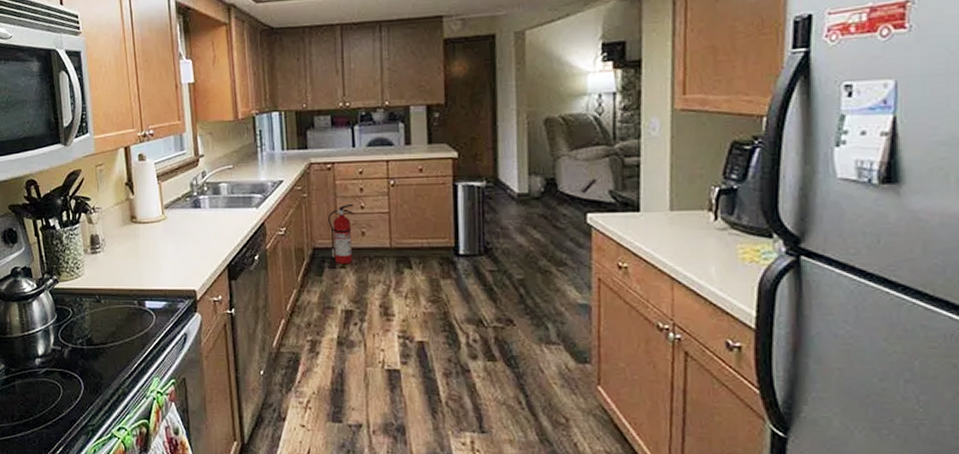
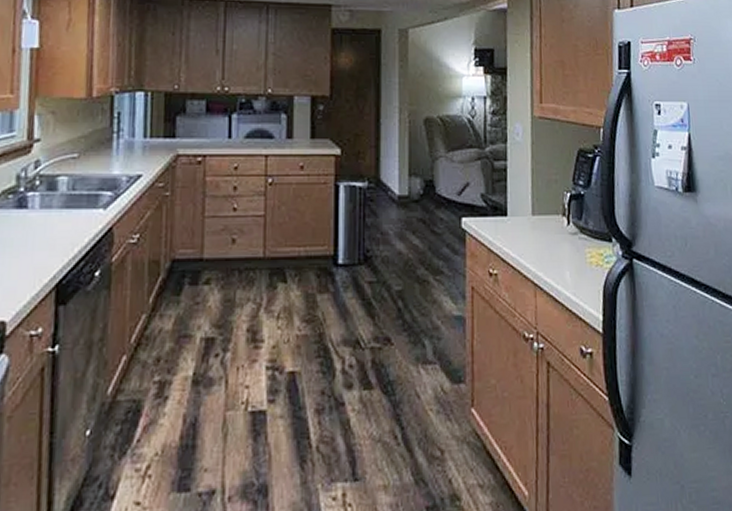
fire extinguisher: present [328,205,354,265] -> none [193,206,225,280]

